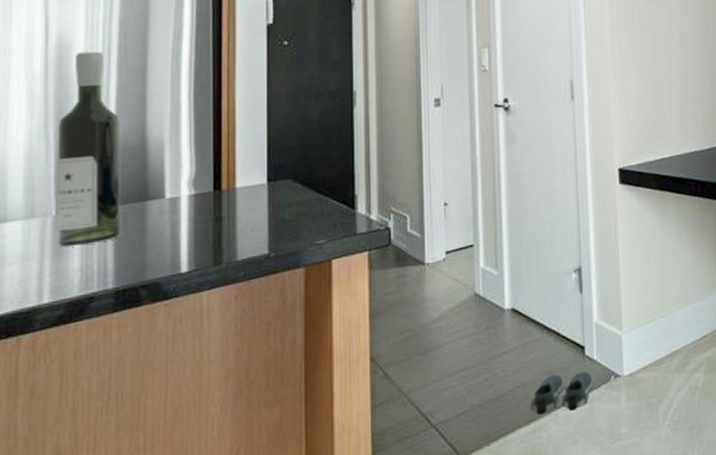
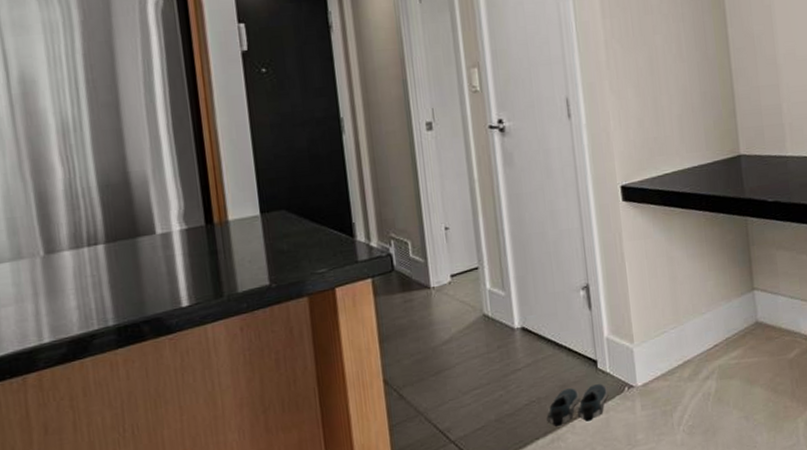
bottle: present [56,51,121,248] -> none [33,86,114,287]

